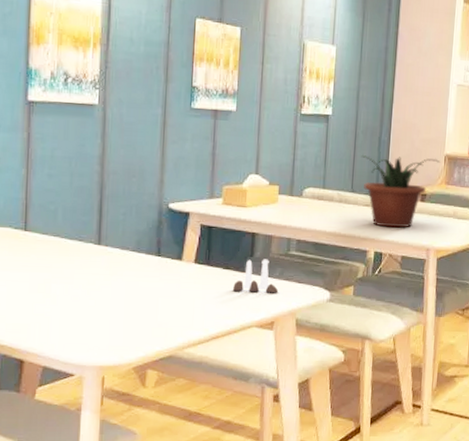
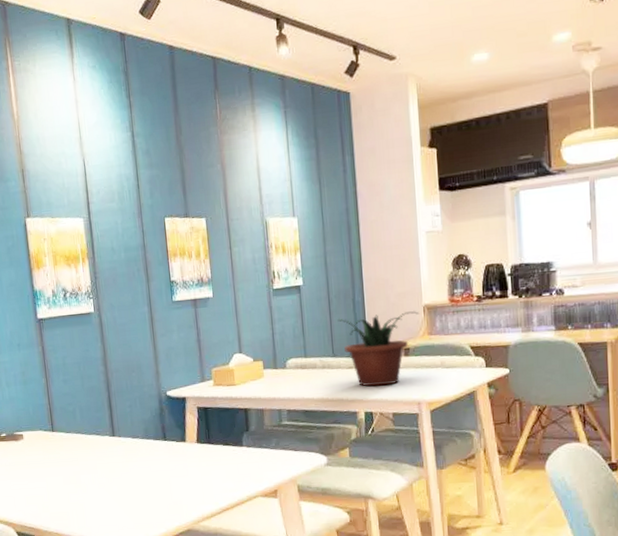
salt and pepper shaker set: present [232,259,279,293] -> none [234,431,277,466]

